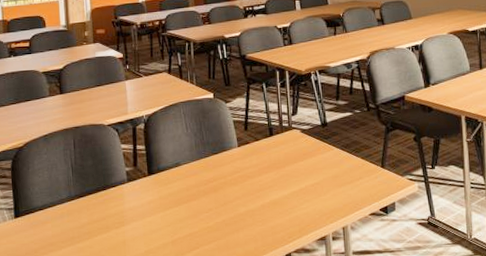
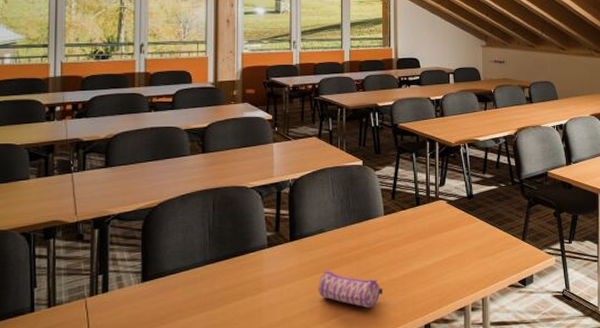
pencil case: none [178,202,242,239] -> present [318,270,383,308]

